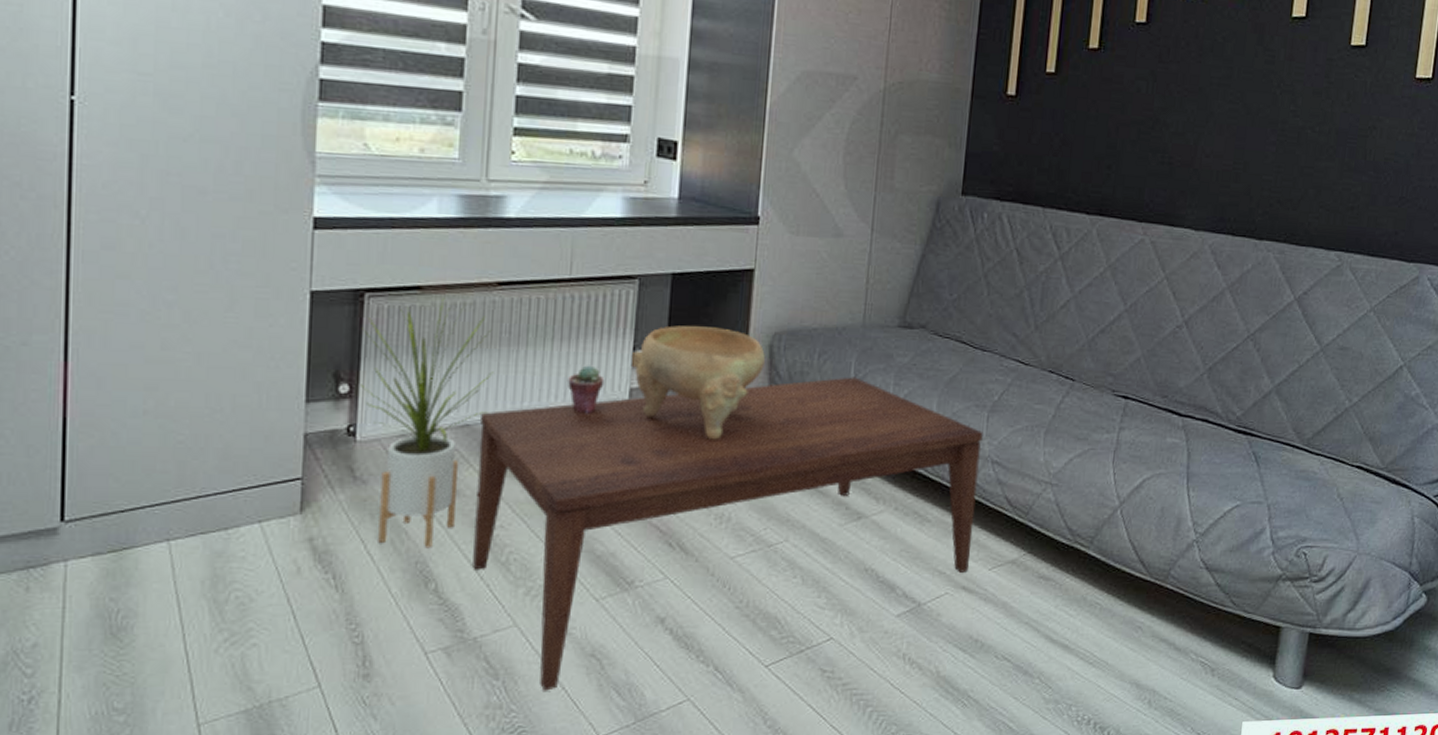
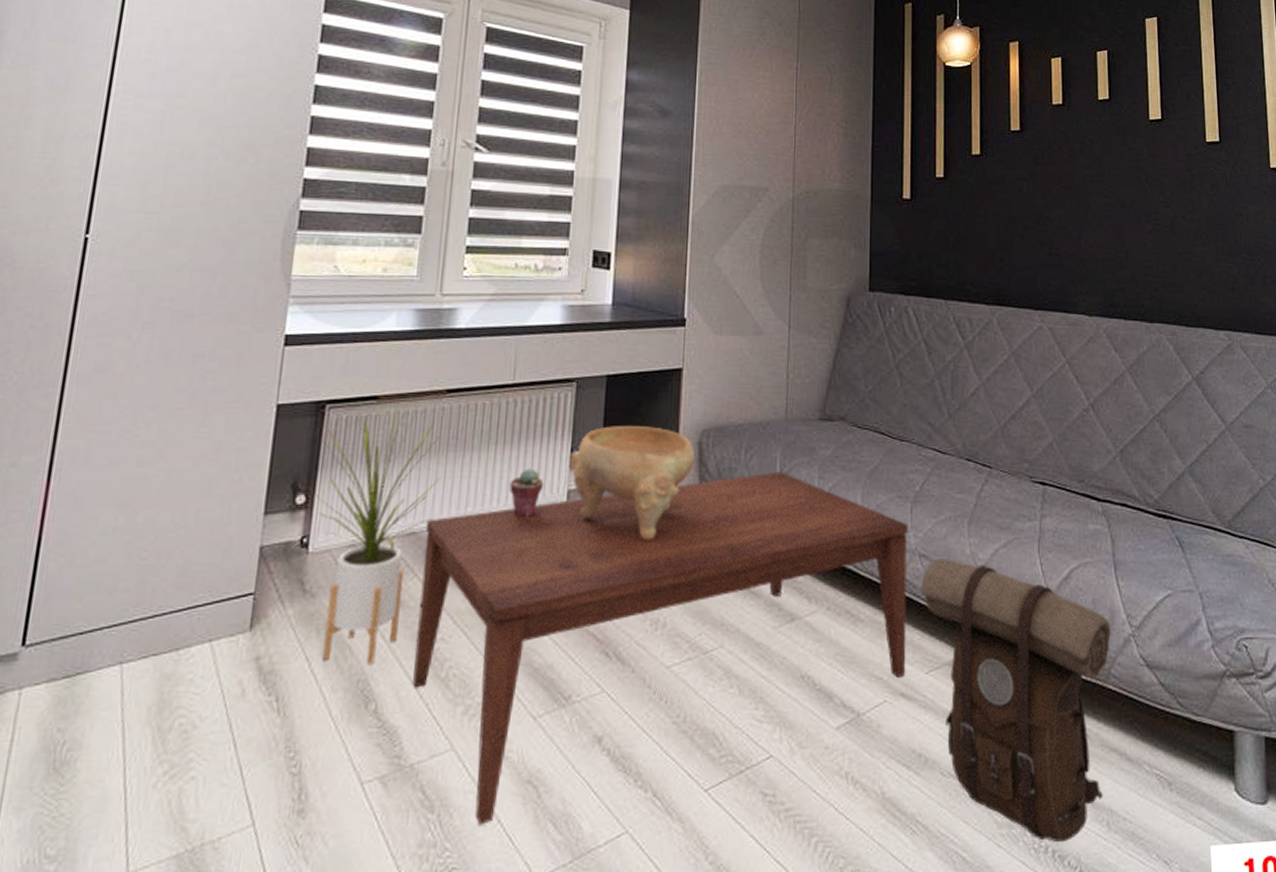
backpack: none [990,466,1176,716] -> present [920,559,1111,842]

